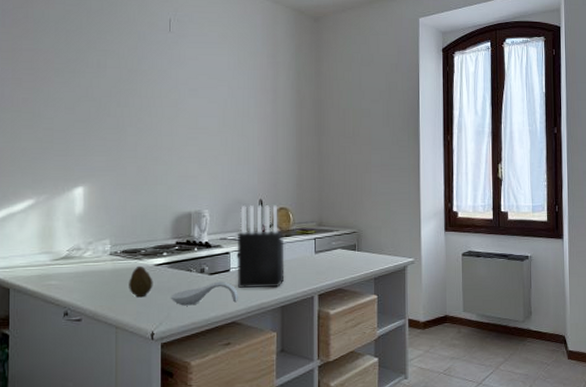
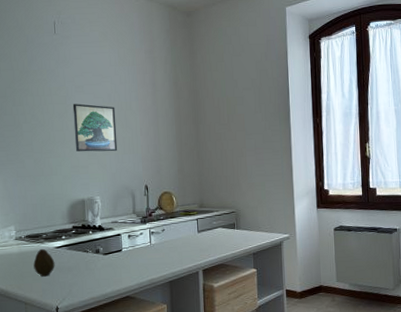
spoon rest: present [170,281,238,306] -> none [70,260,131,283]
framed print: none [184,108,232,162] -> present [72,104,118,152]
knife block: present [237,205,285,288] -> none [126,190,172,266]

